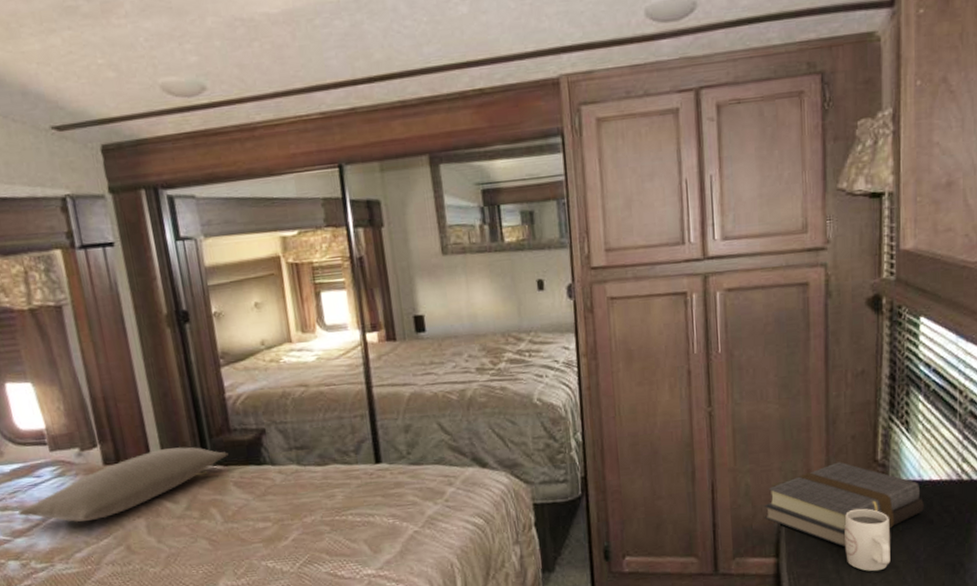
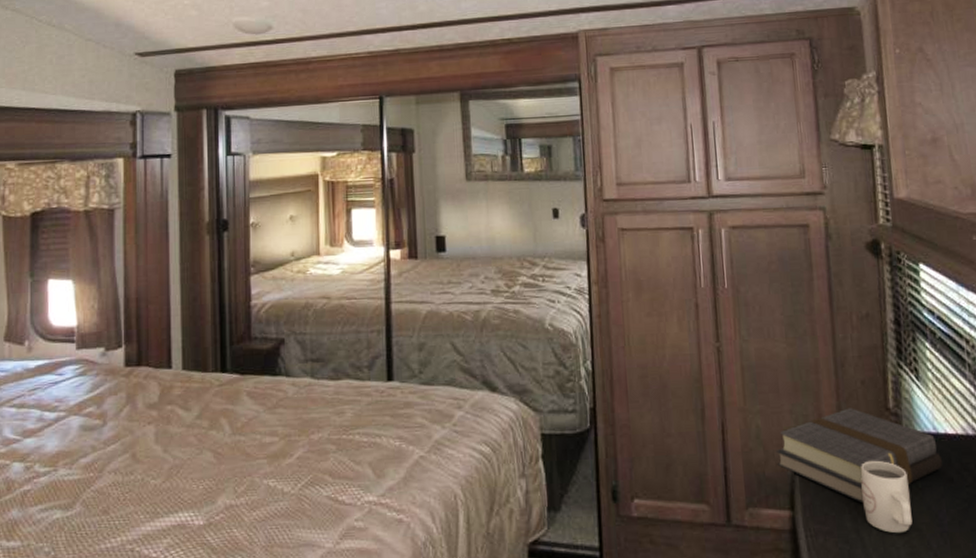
pillow: present [17,447,228,522] -> none [33,352,246,425]

